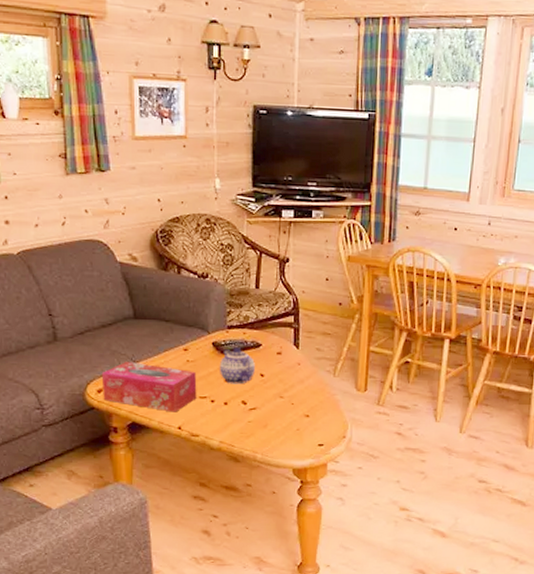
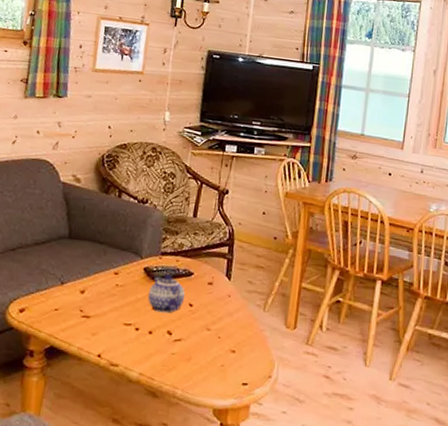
tissue box: present [101,362,197,413] -> none [24,282,124,339]

